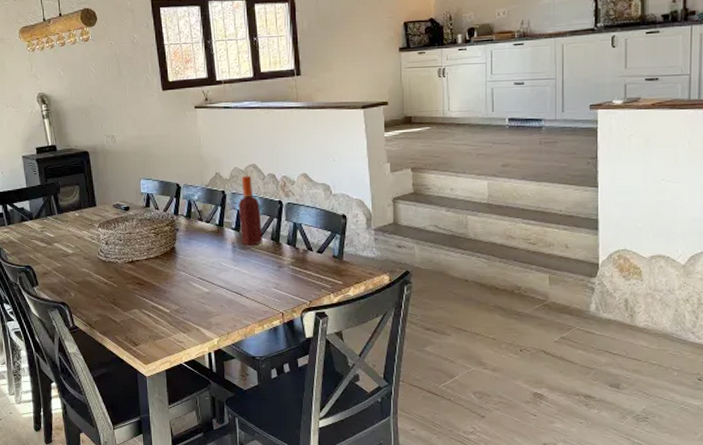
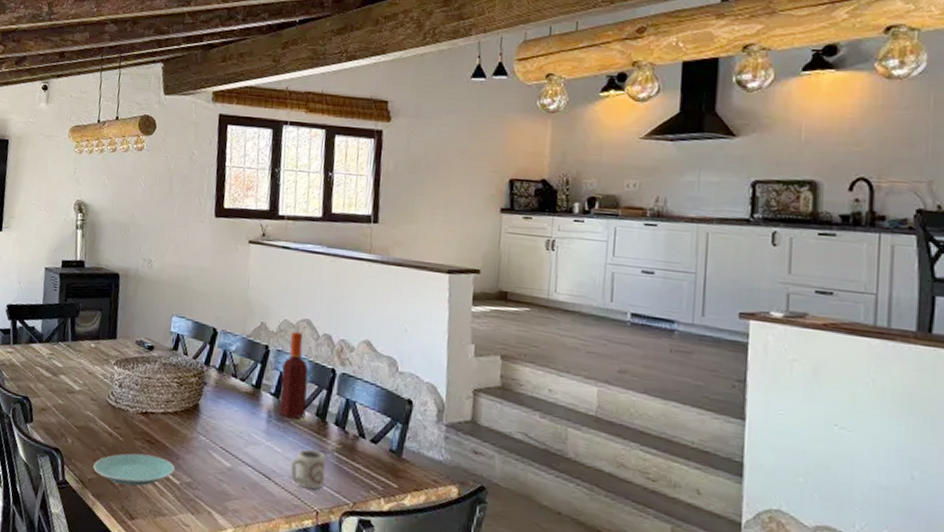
plate: none [96,294,164,321] -> present [93,453,175,486]
cup: none [257,267,285,297] -> present [290,449,326,490]

